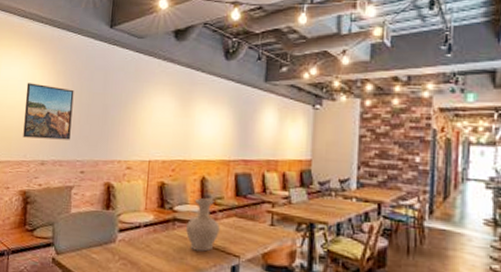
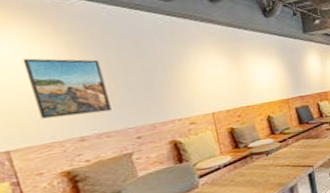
vase: present [186,198,220,252] -> none [263,131,293,173]

